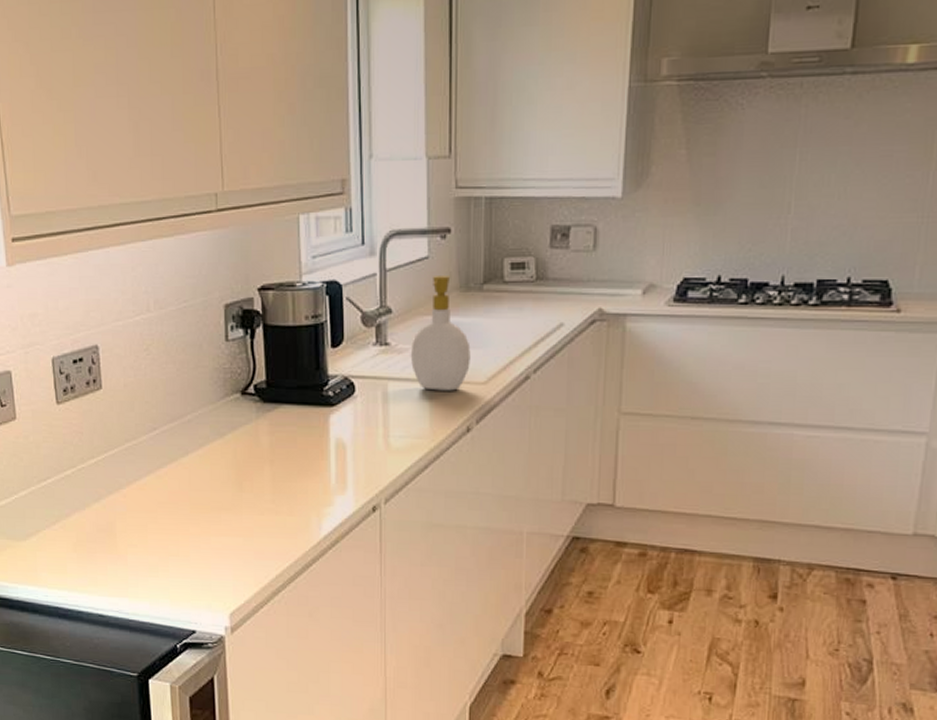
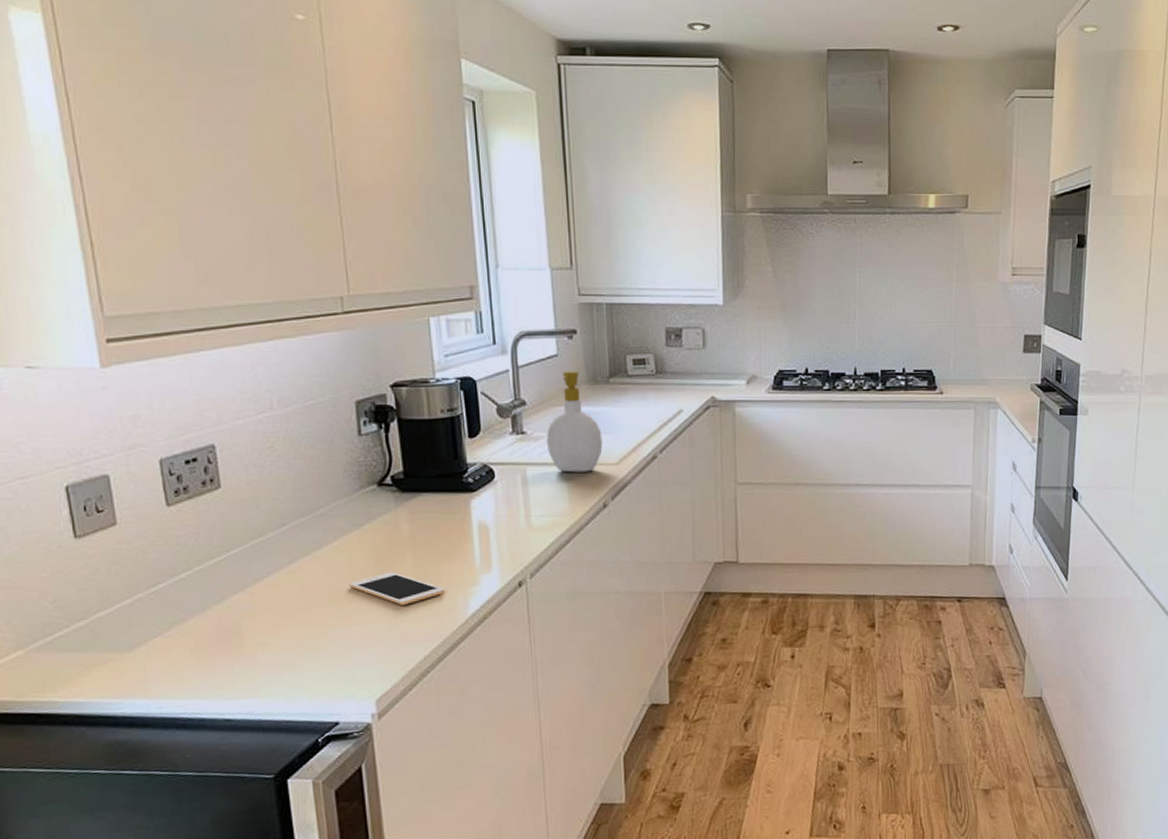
cell phone: none [210,484,300,520] -> present [349,571,445,605]

